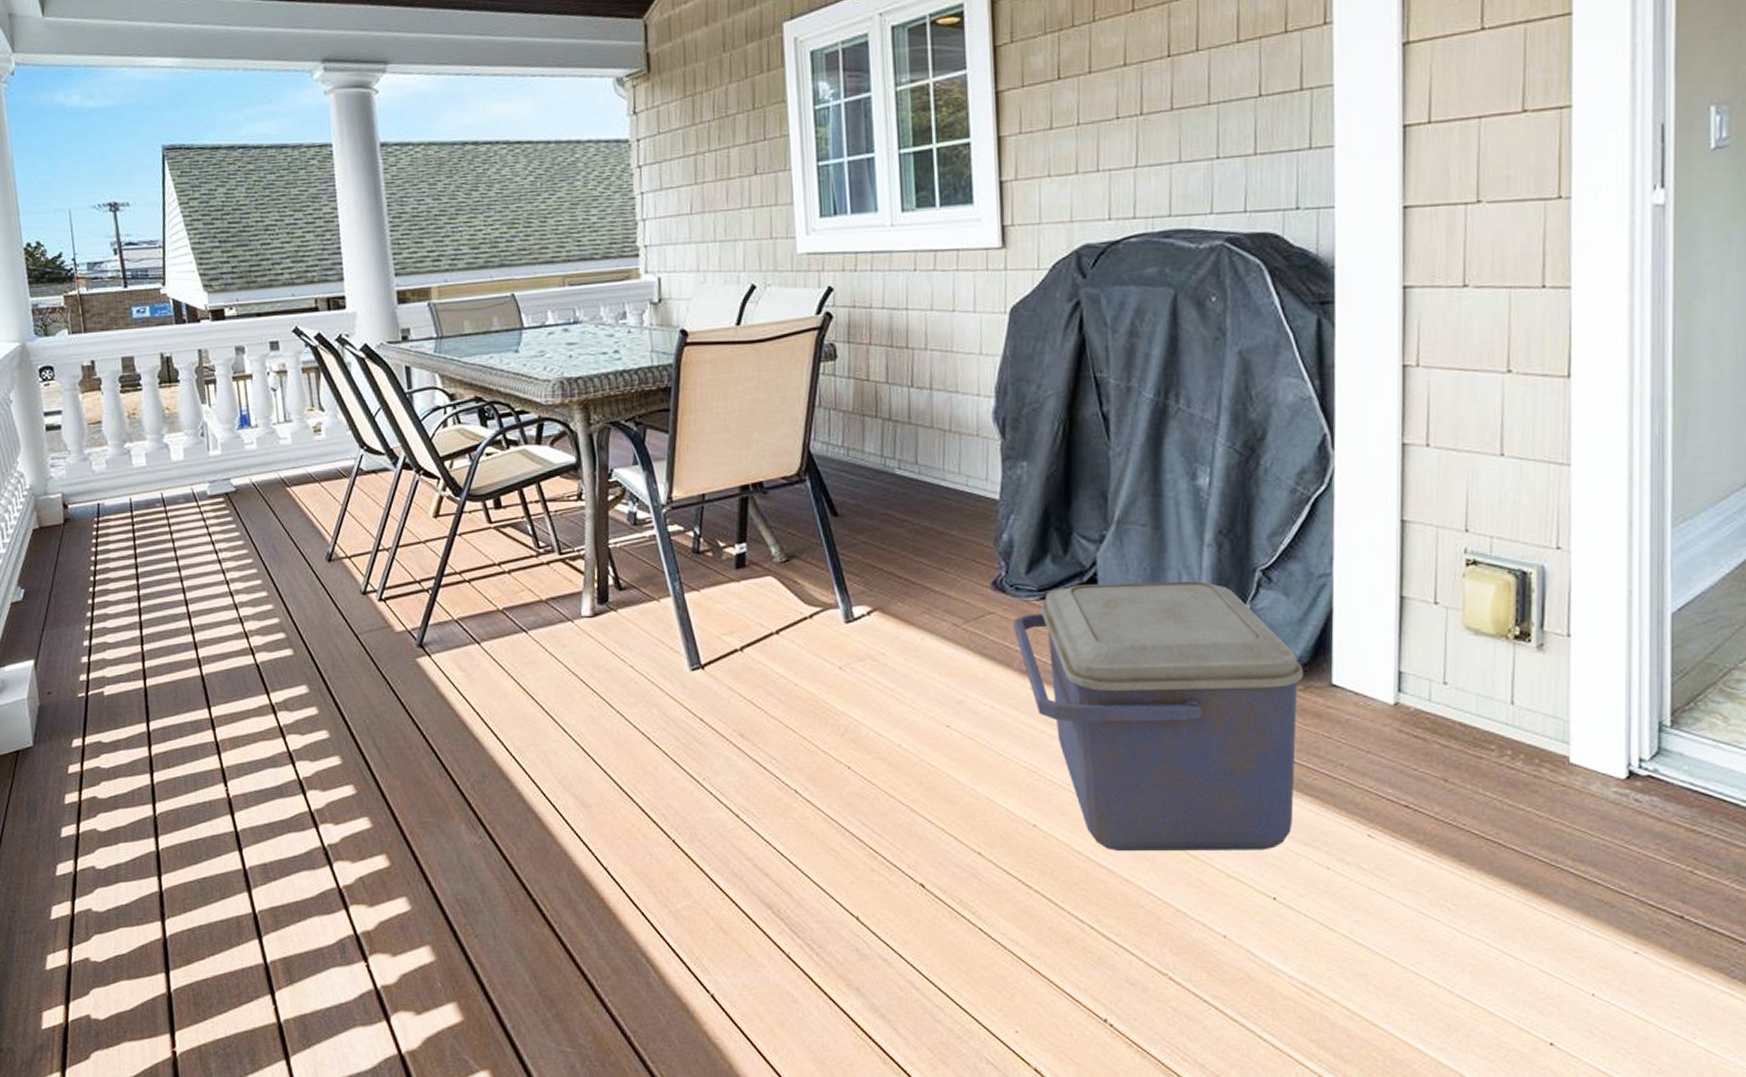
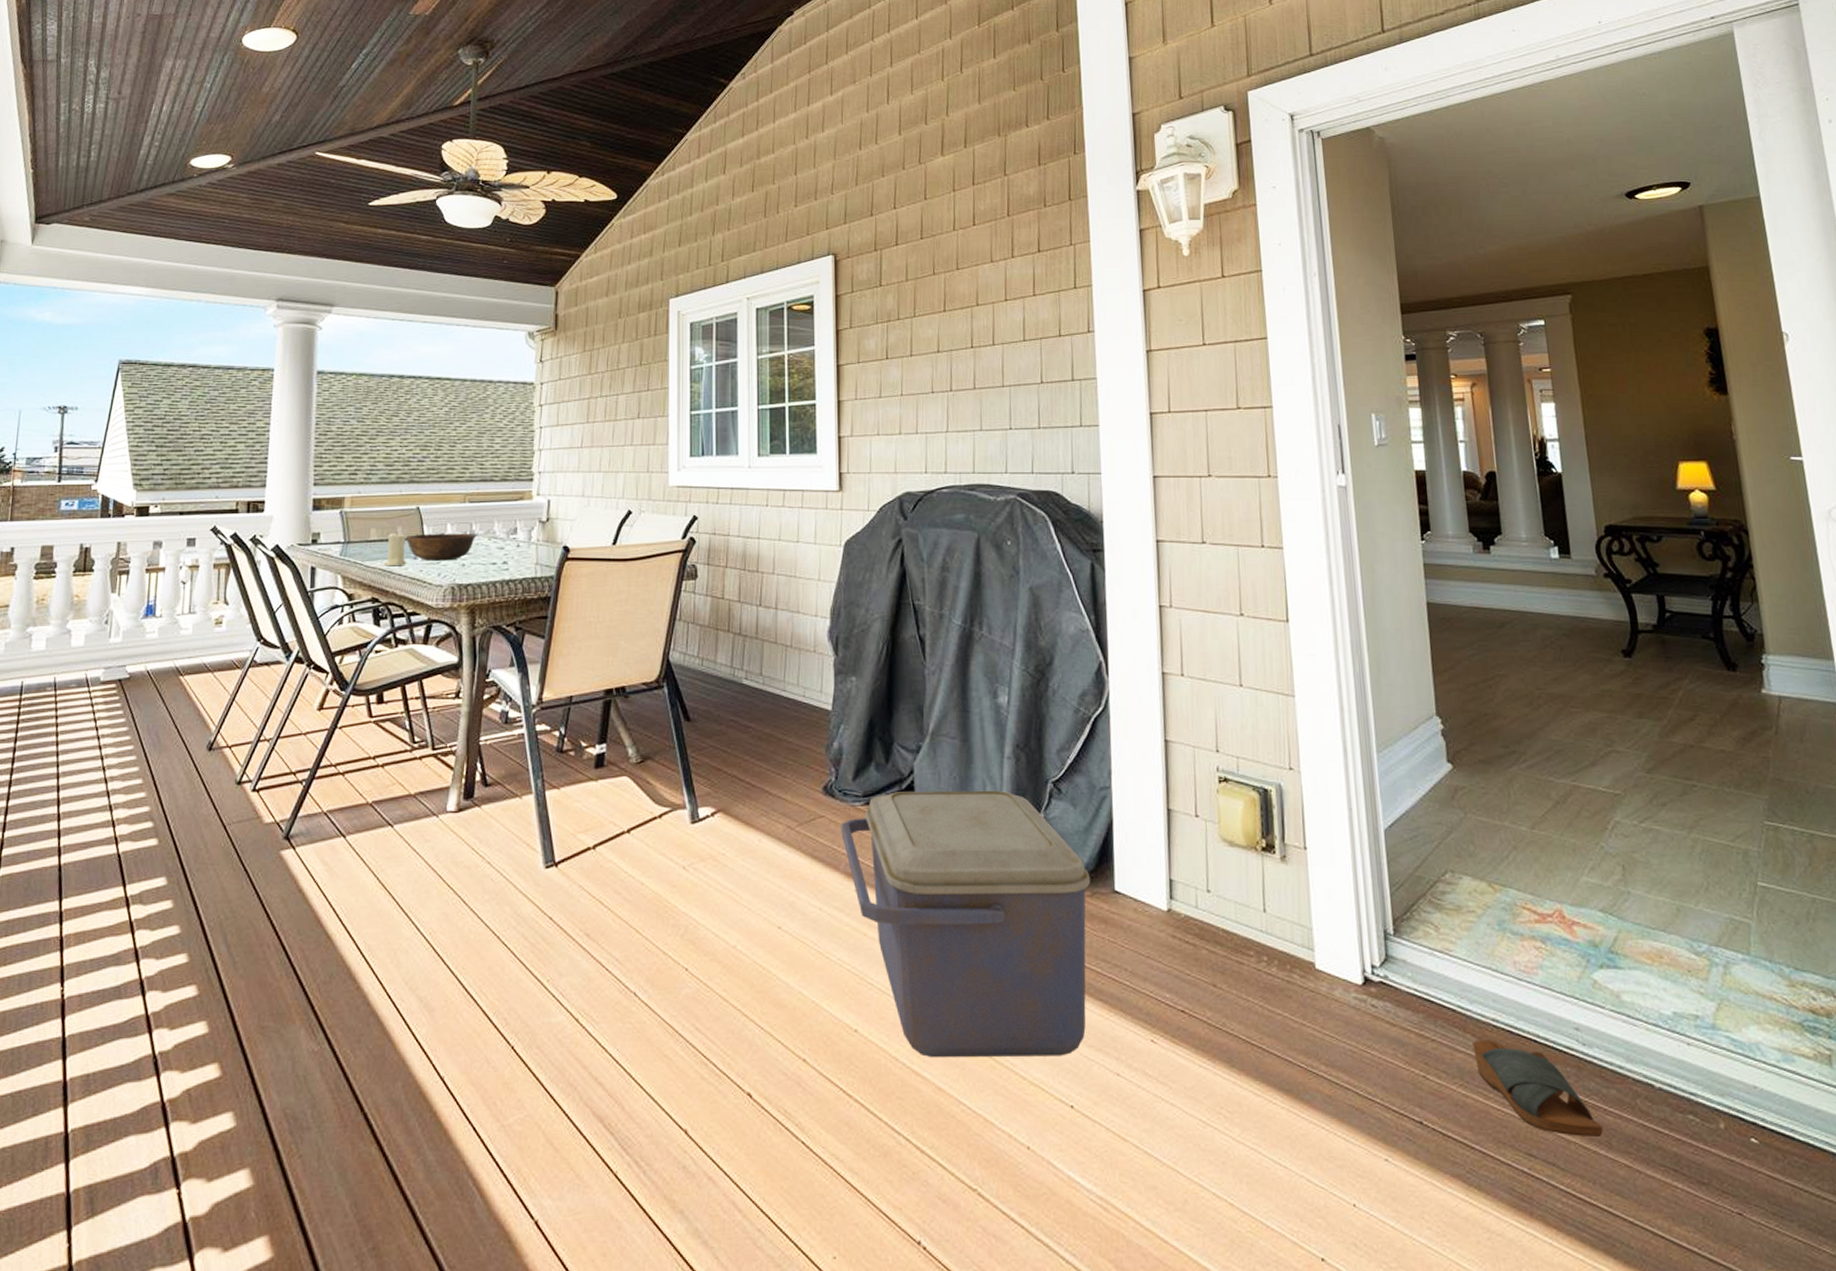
candle: none [482,323,508,362] -> present [383,532,407,566]
bowl: none [503,320,582,354] -> present [405,533,477,561]

